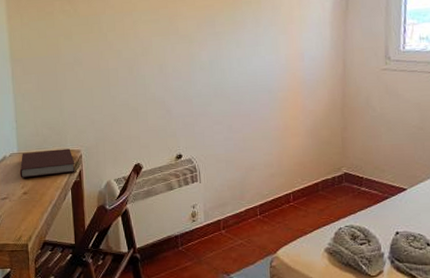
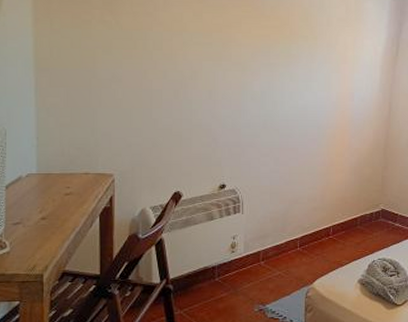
notebook: present [19,148,75,178] -> none [38,172,106,202]

